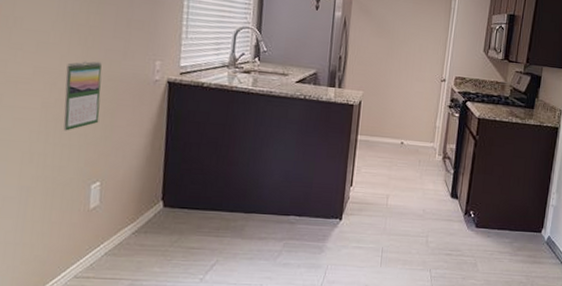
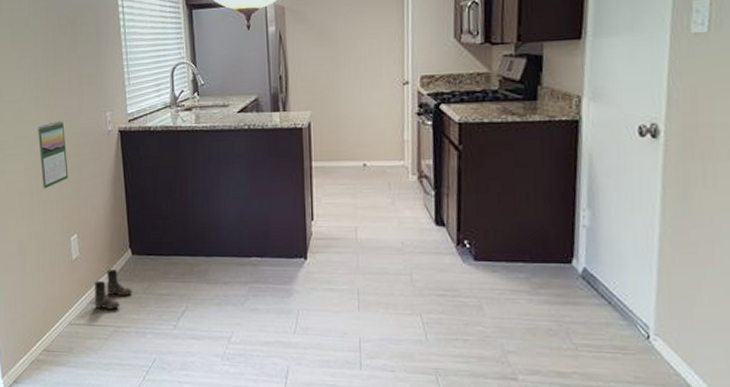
boots: none [110,221,158,262] -> present [94,270,132,310]

